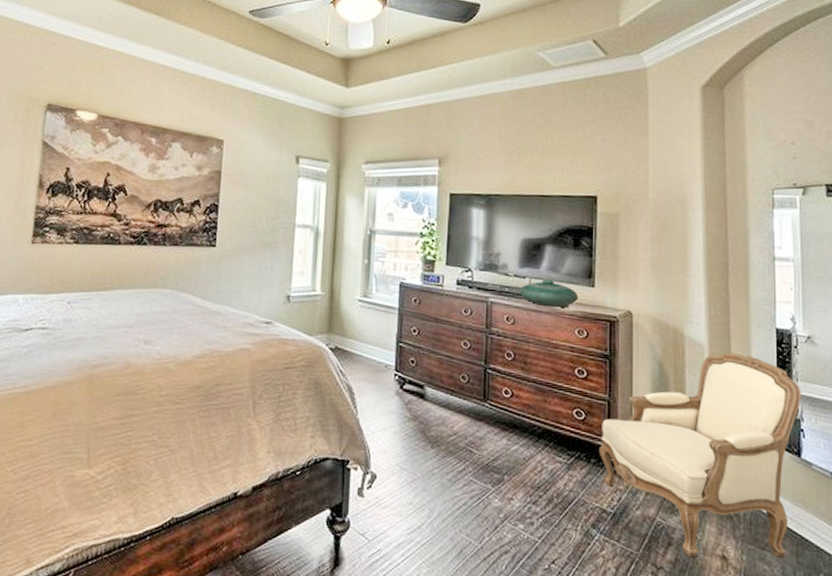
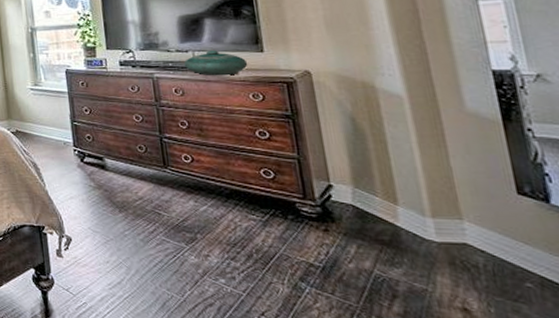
armchair: present [599,352,801,558] -> none [294,100,548,311]

